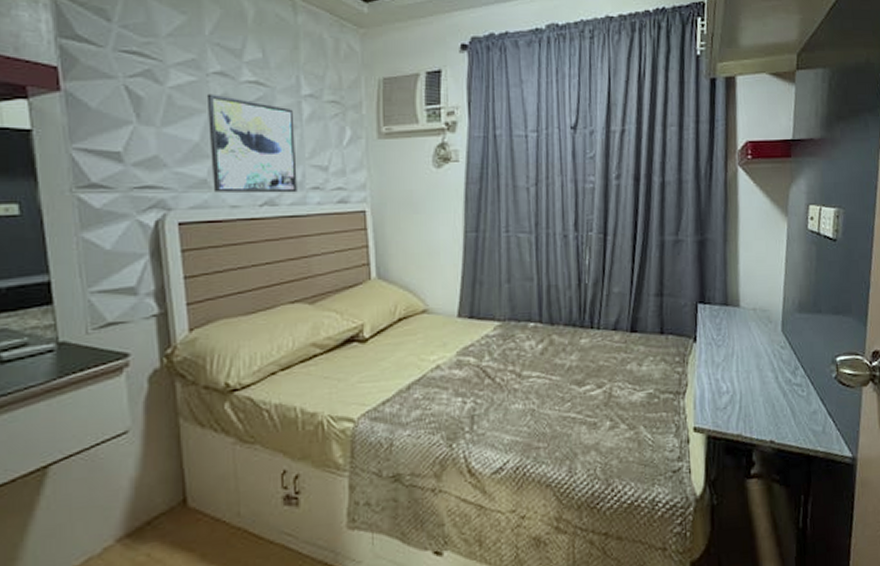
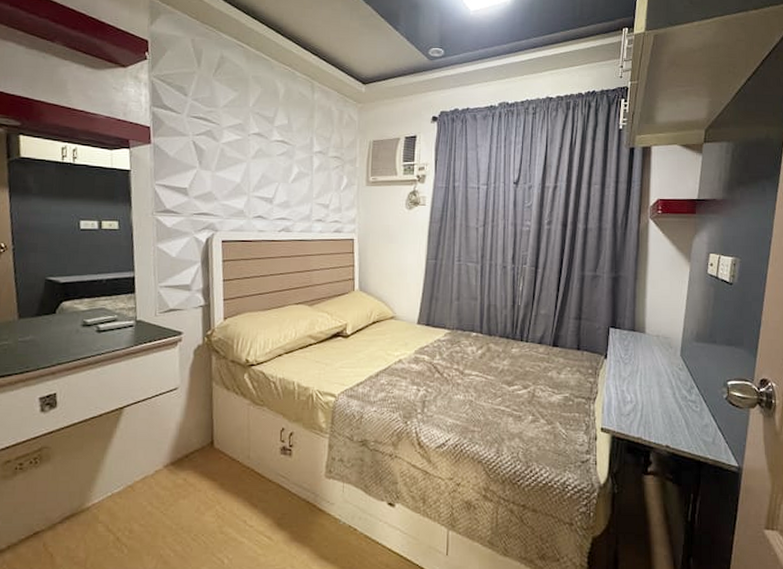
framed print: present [206,93,298,193] -> none [247,148,307,223]

